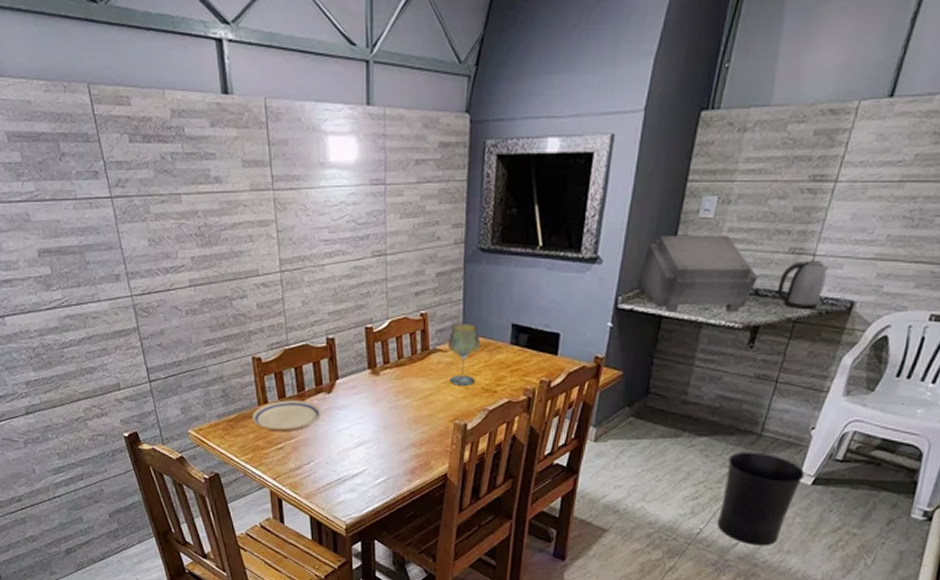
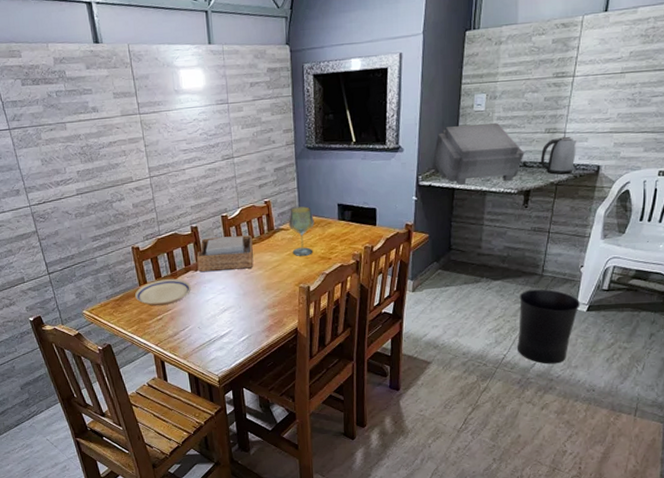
napkin holder: none [331,353,402,396] -> present [197,235,254,271]

